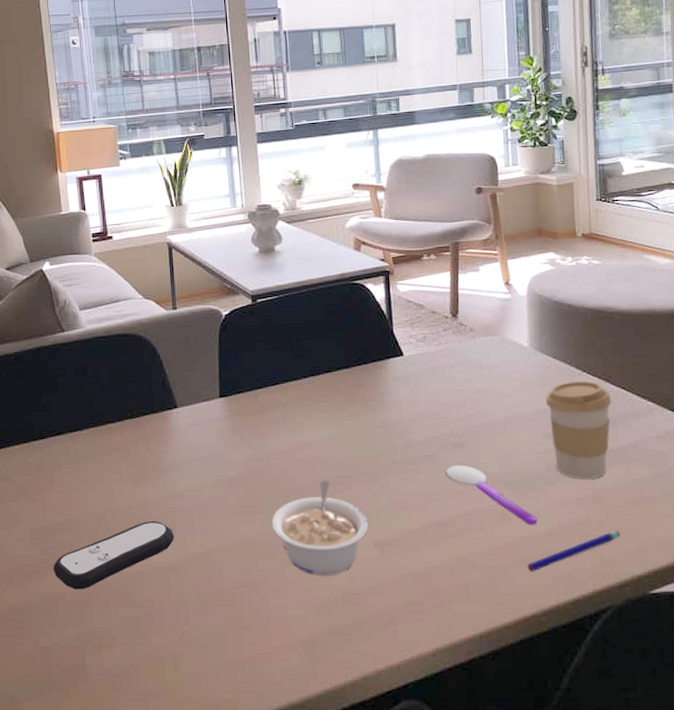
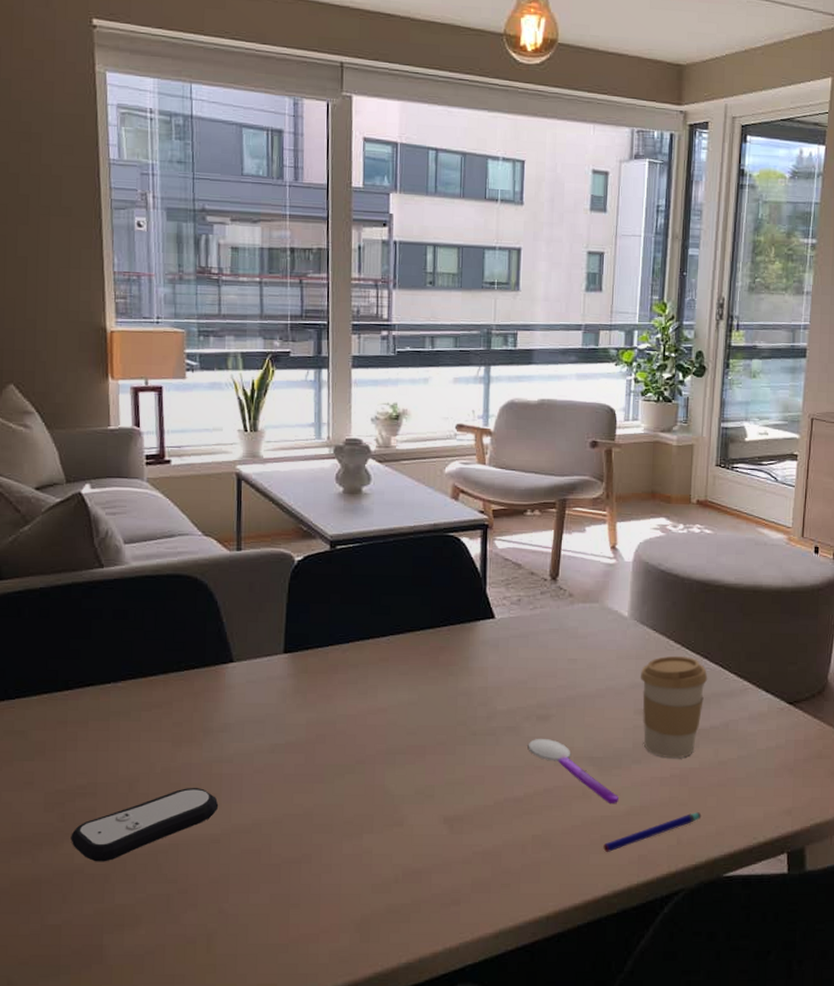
legume: present [271,481,369,575] -> none [331,750,439,851]

